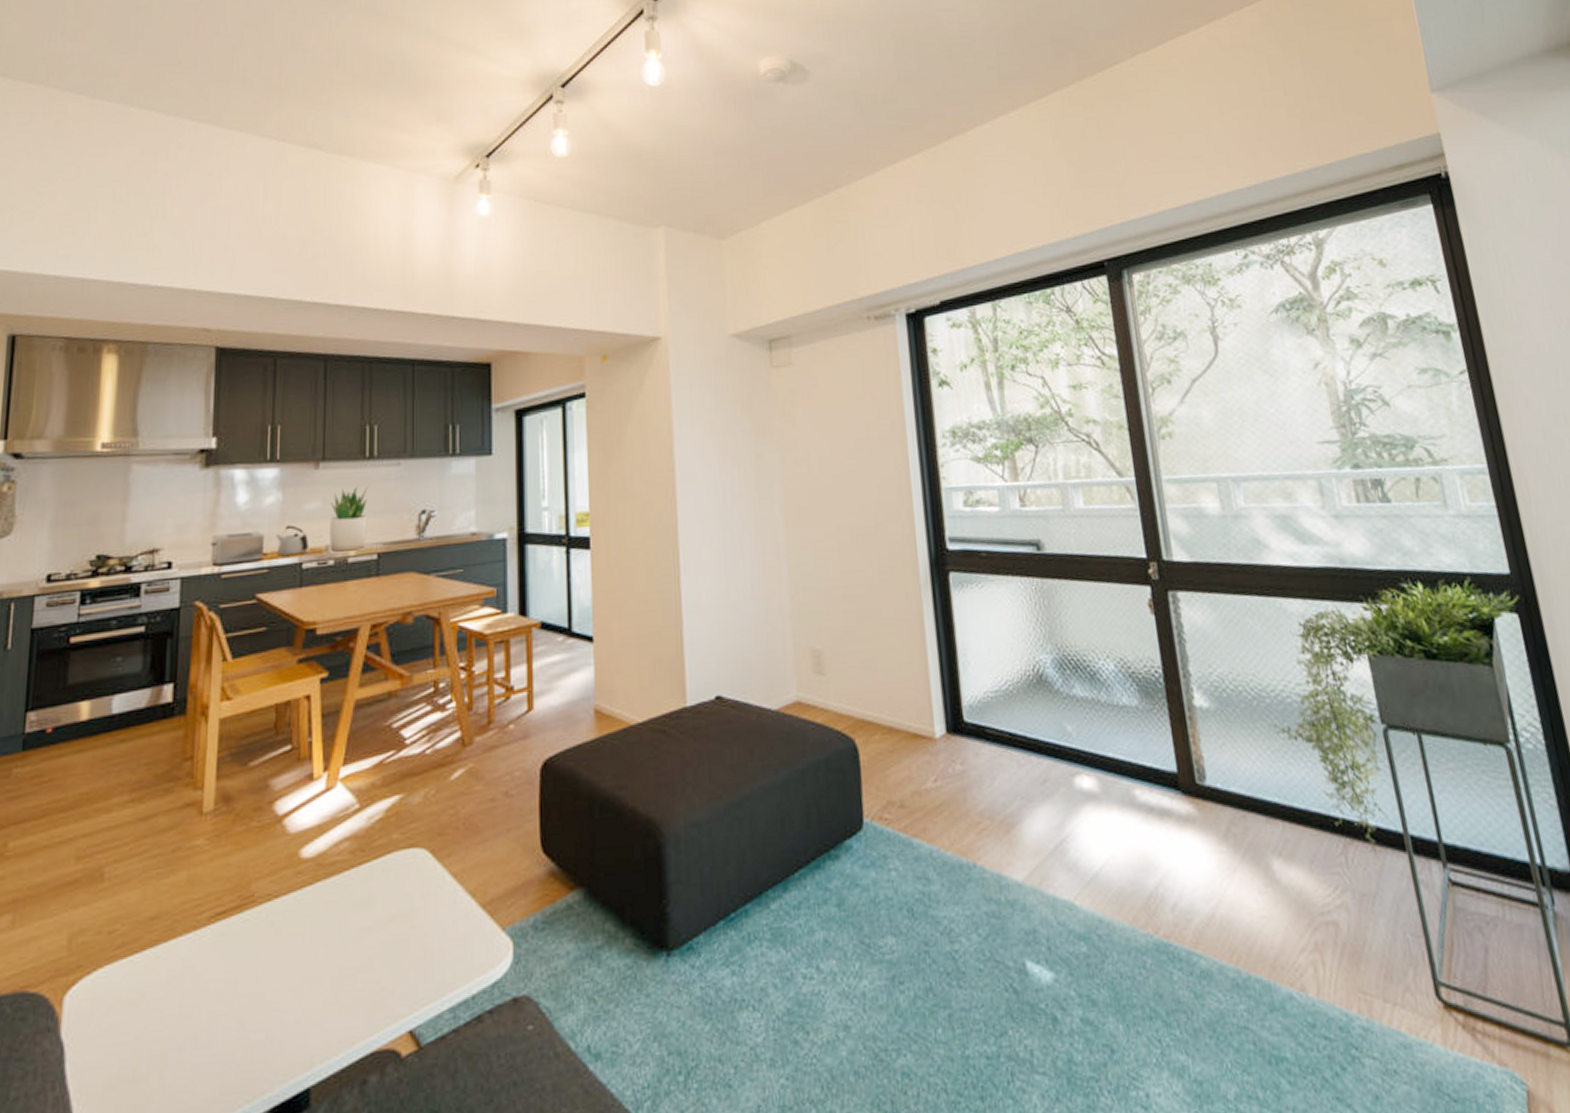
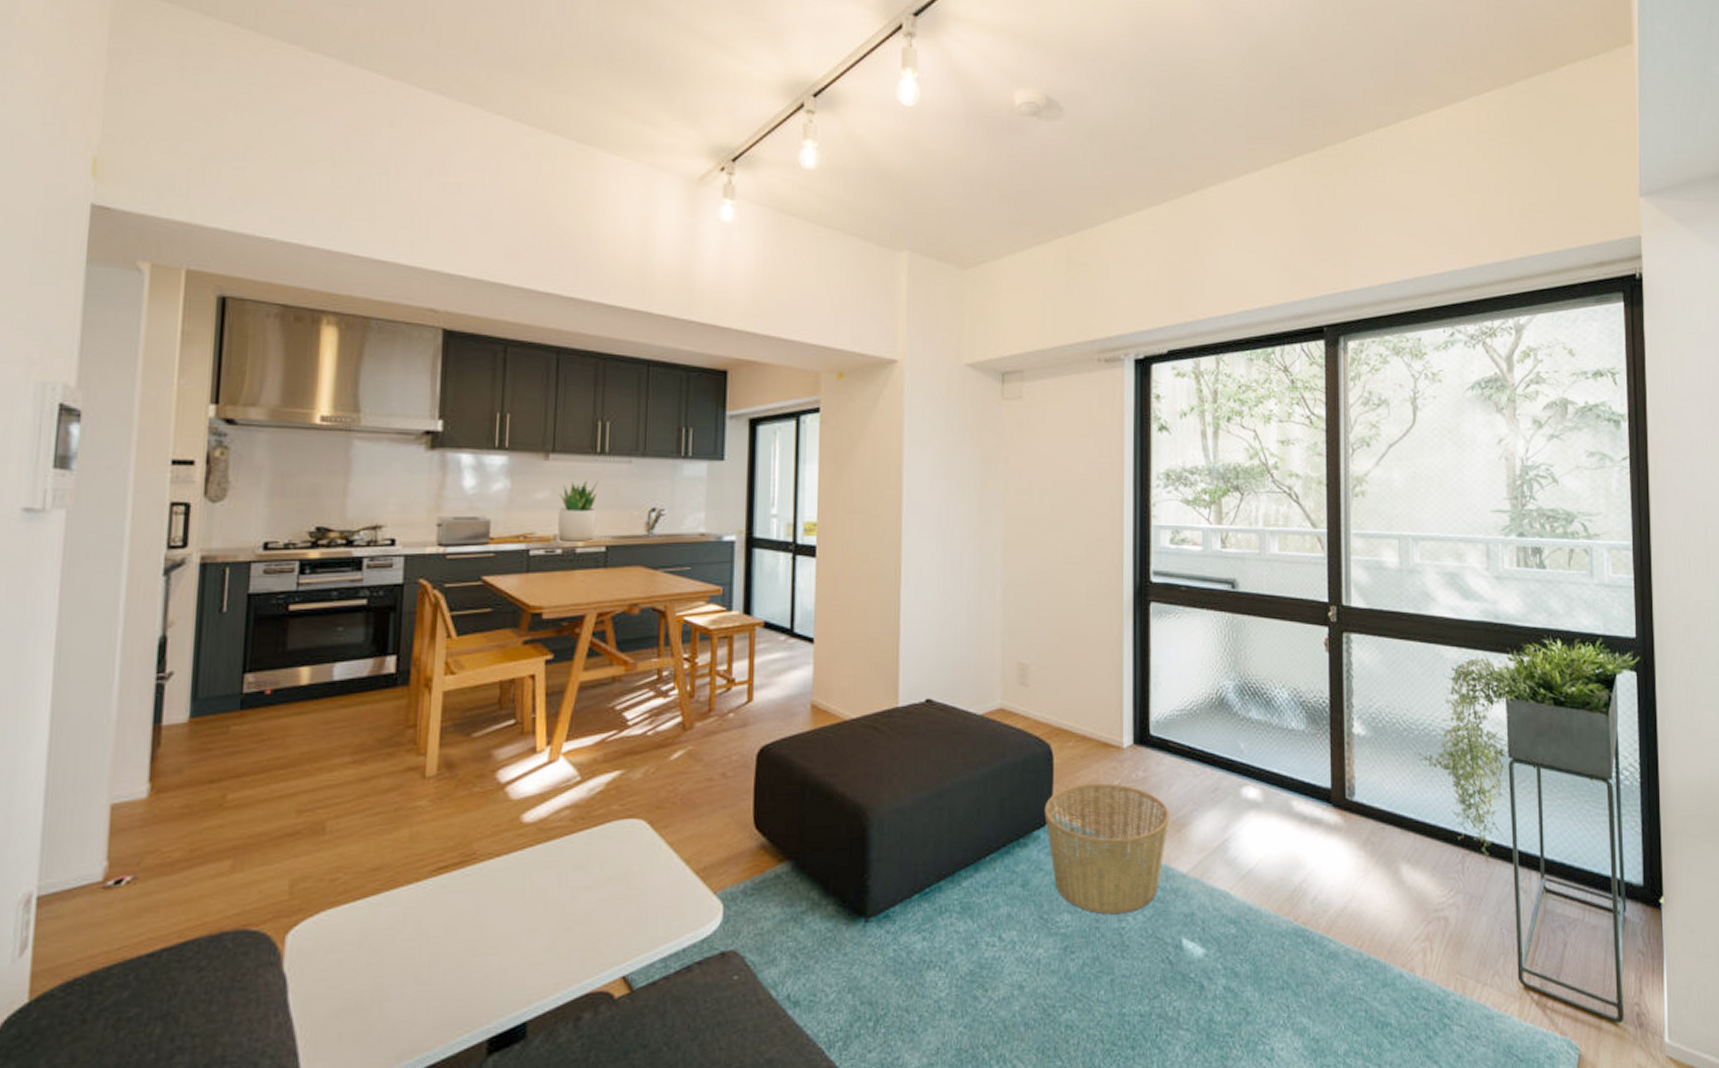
kettle: present [275,525,308,556] -> none [502,512,536,541]
basket: none [854,780,996,936] -> present [1044,783,1169,915]

